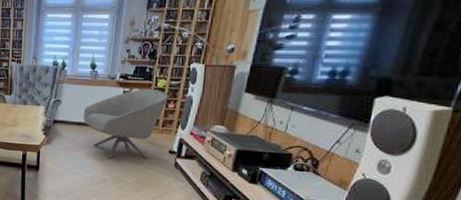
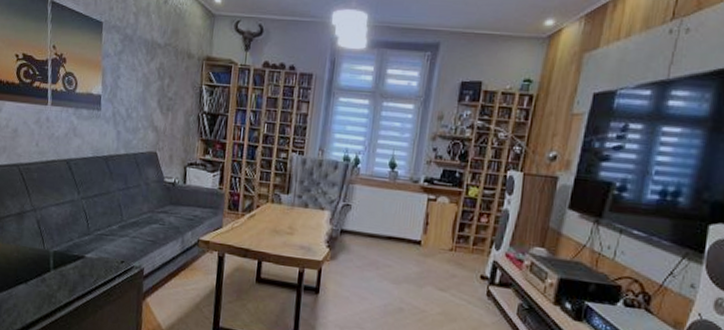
armchair: present [83,89,169,159] -> none [377,197,481,285]

